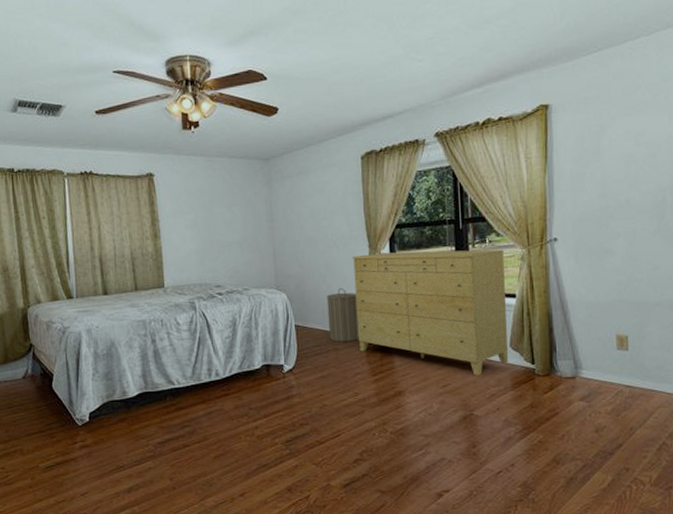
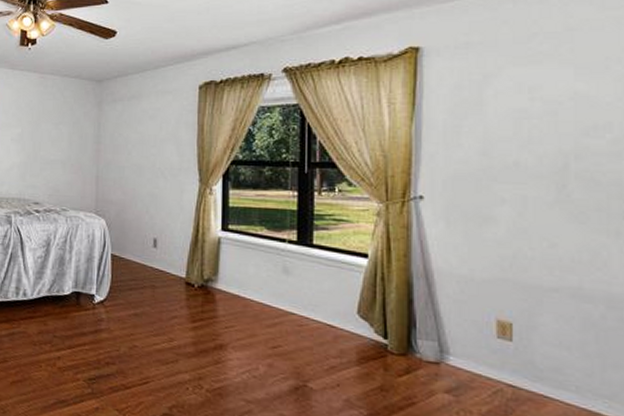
laundry hamper: present [326,287,359,343] -> none [147,220,181,281]
dresser: present [352,249,509,375] -> none [178,188,356,342]

